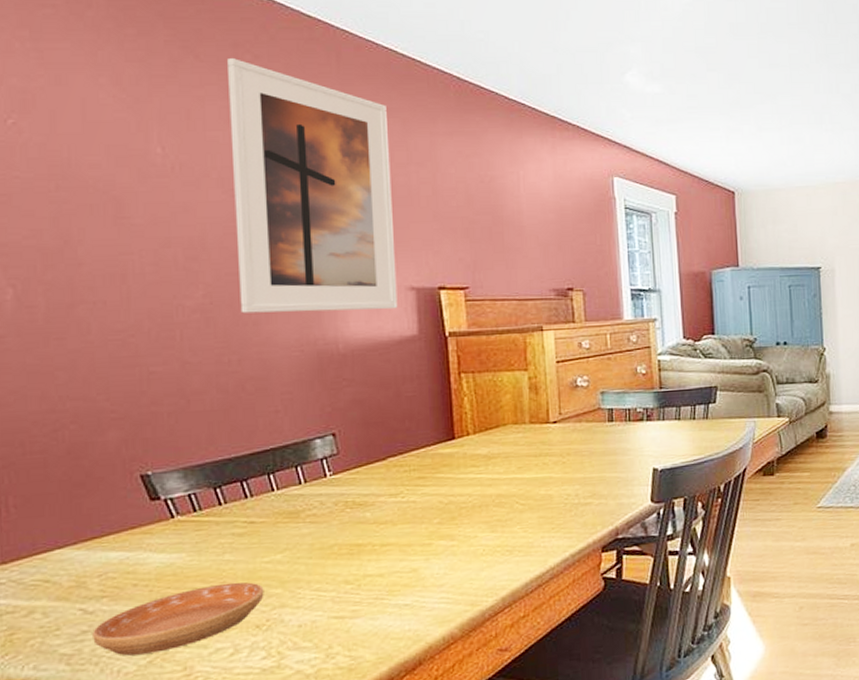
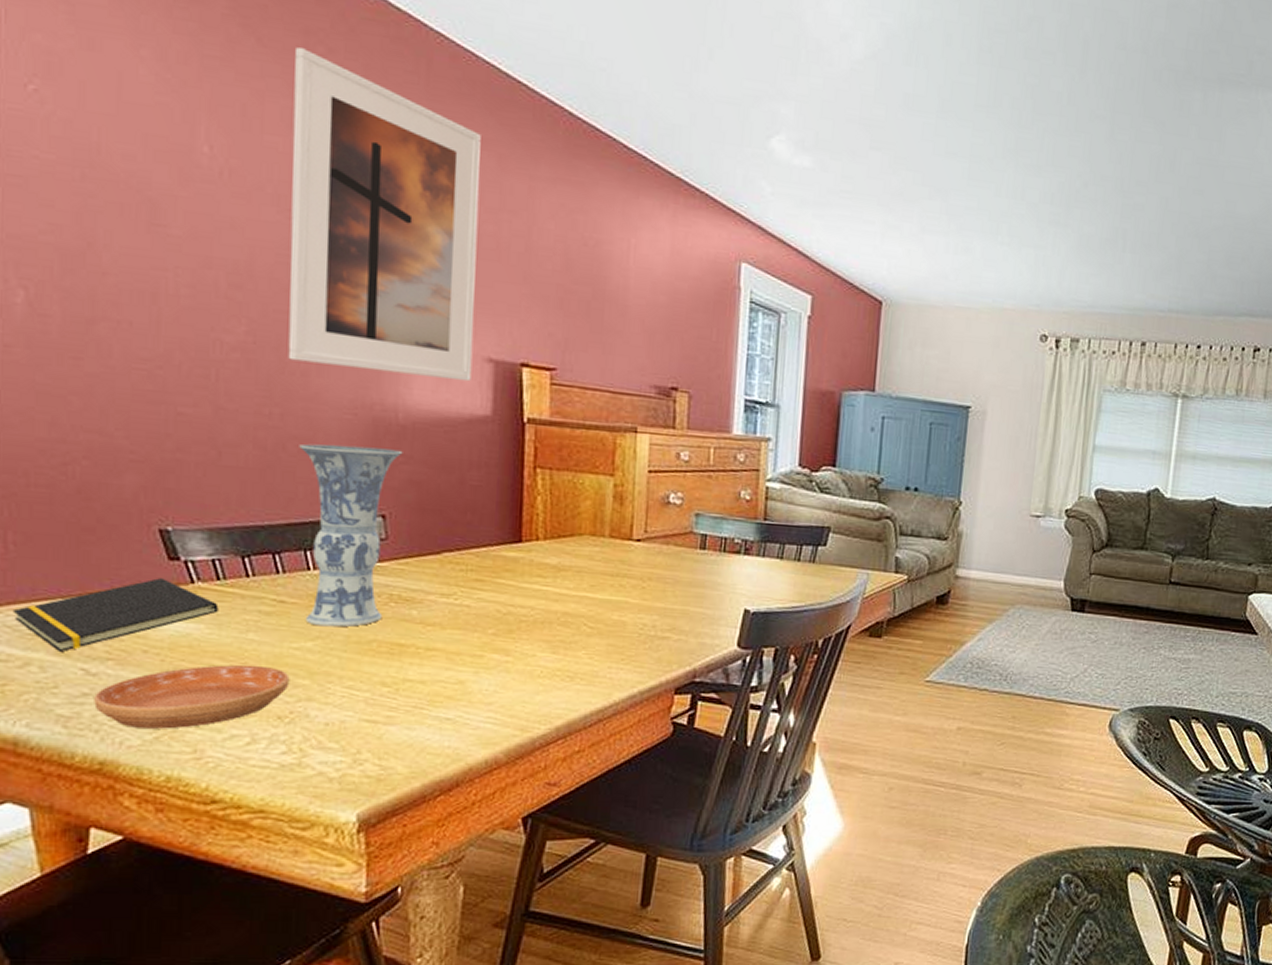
notepad: none [15,517,197,597] -> present [12,578,219,652]
vase: none [256,375,346,540] -> present [299,443,403,627]

